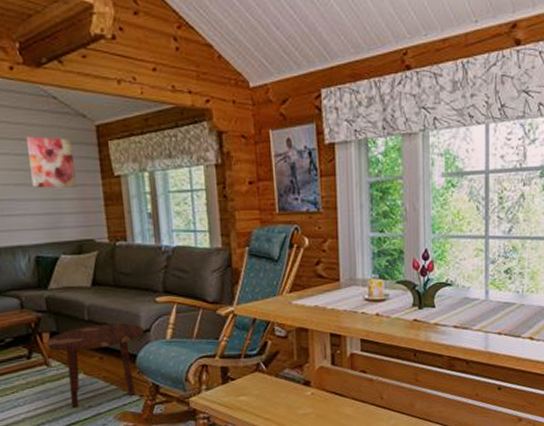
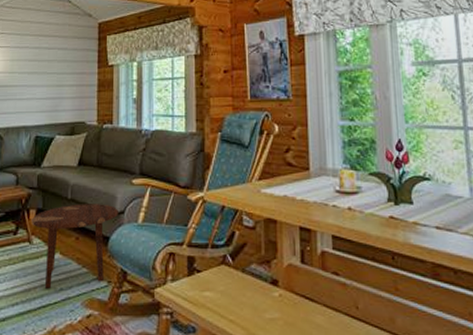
wall art: present [27,136,78,189] -> none [42,32,78,76]

